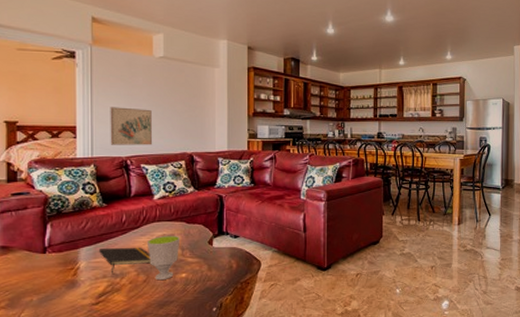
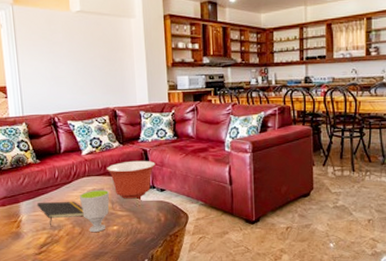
wall art: present [110,107,153,145] -> none [35,65,77,103]
mixing bowl: none [178,206,231,245] -> present [106,160,156,199]

